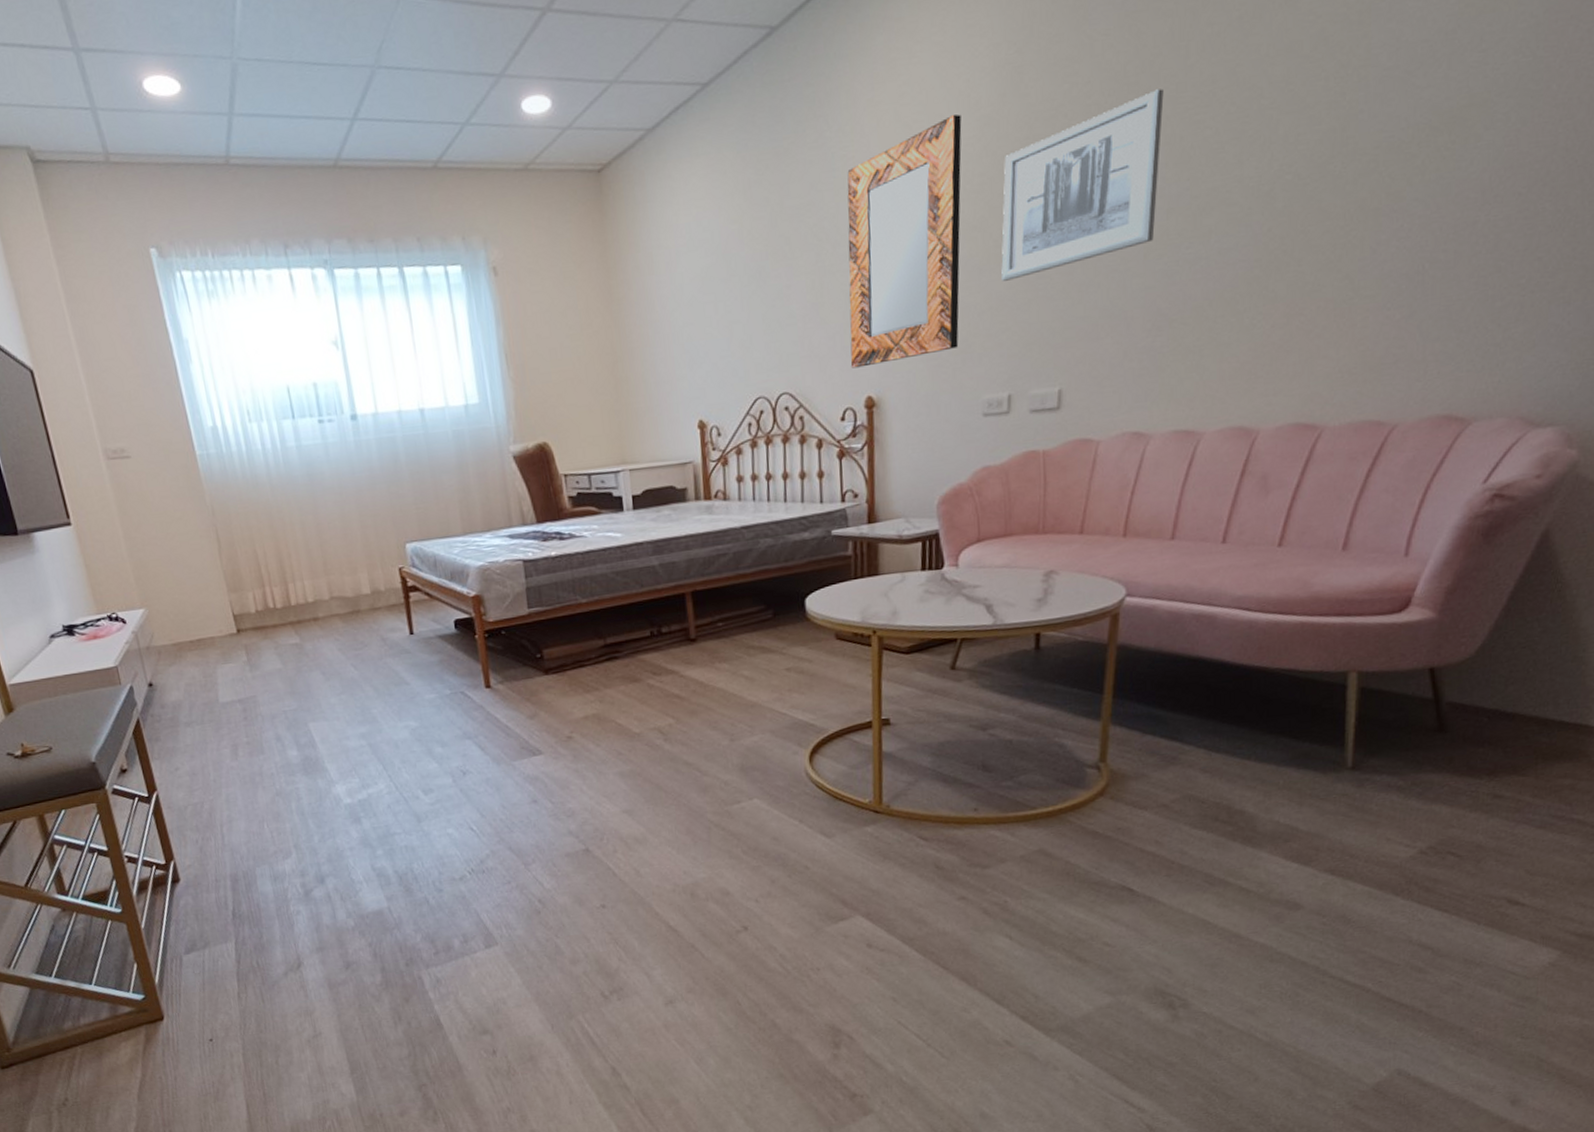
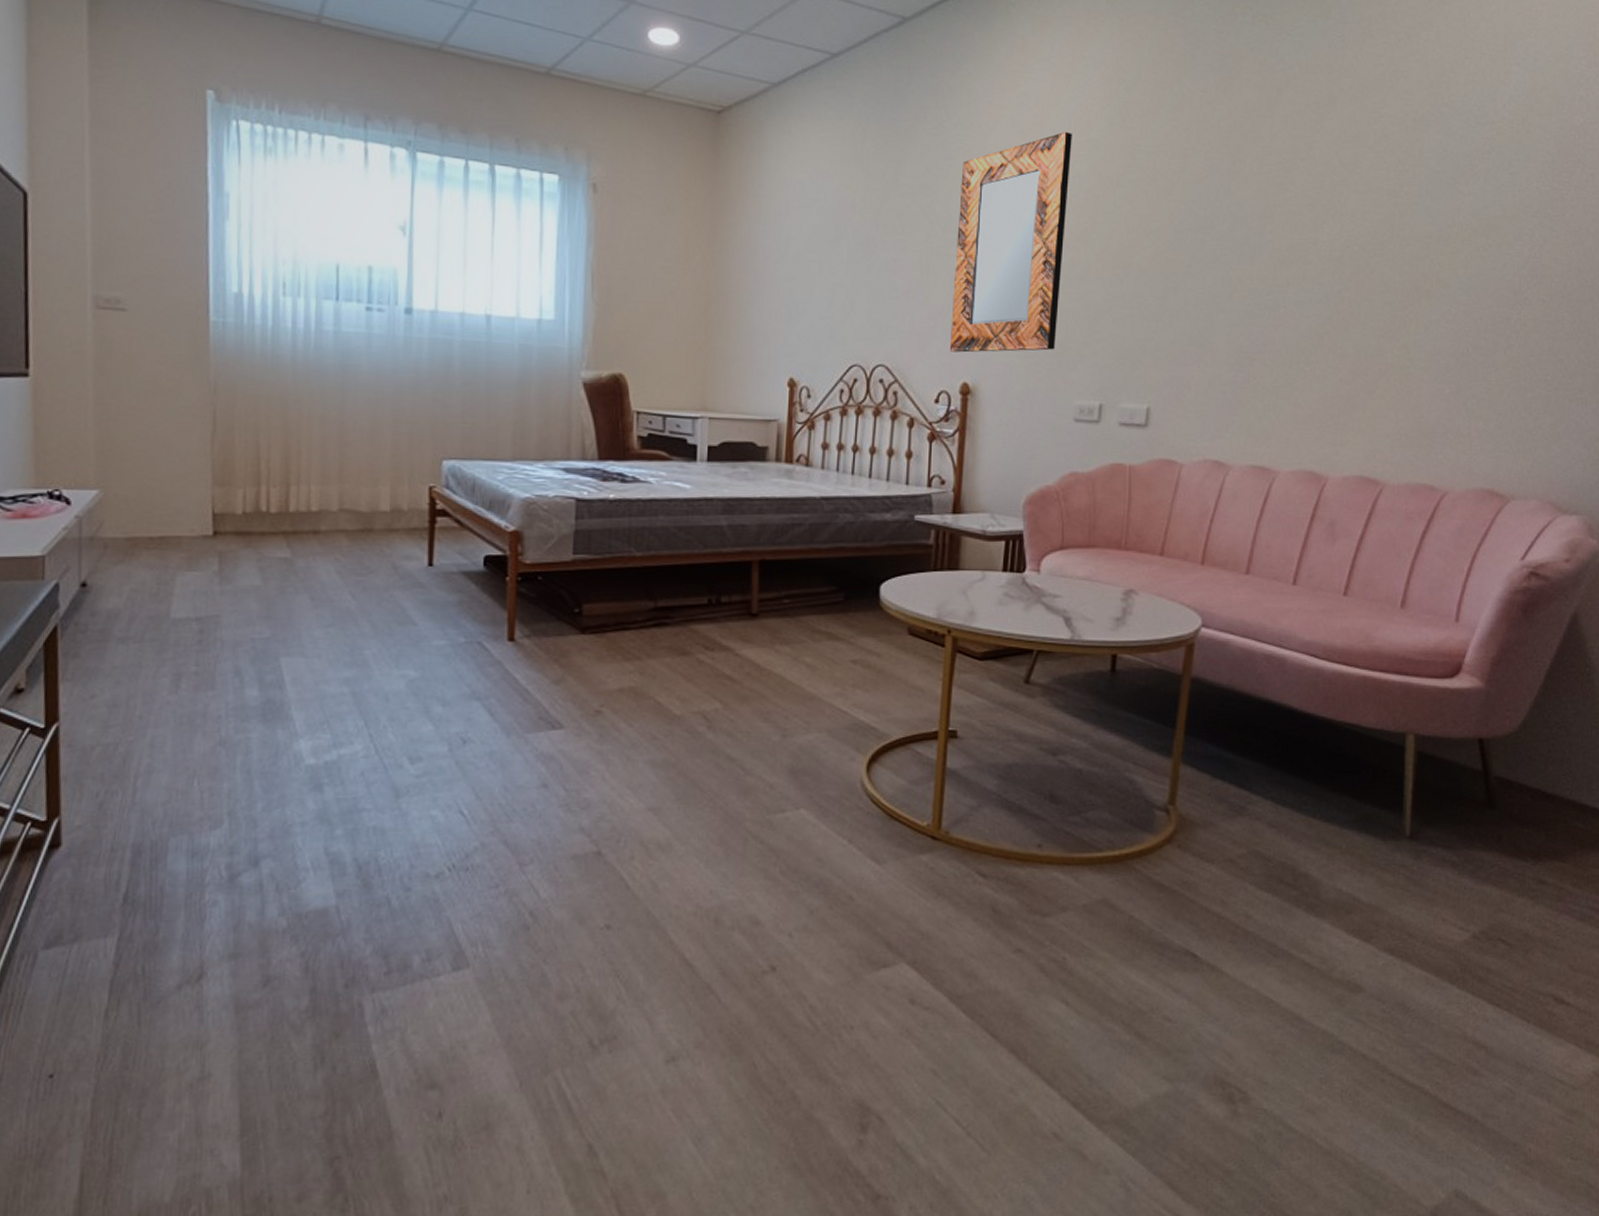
wall art: present [1001,88,1164,281] -> none [1100,148,1251,294]

